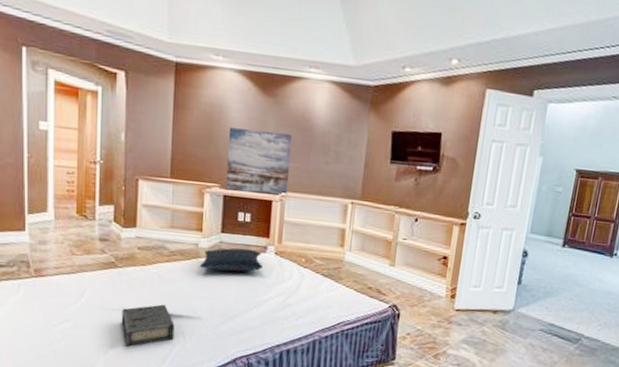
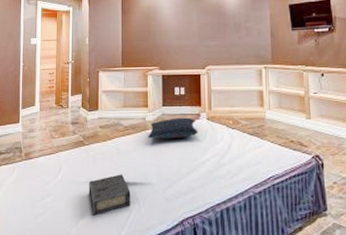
wall art: present [225,128,293,196] -> none [162,19,212,70]

